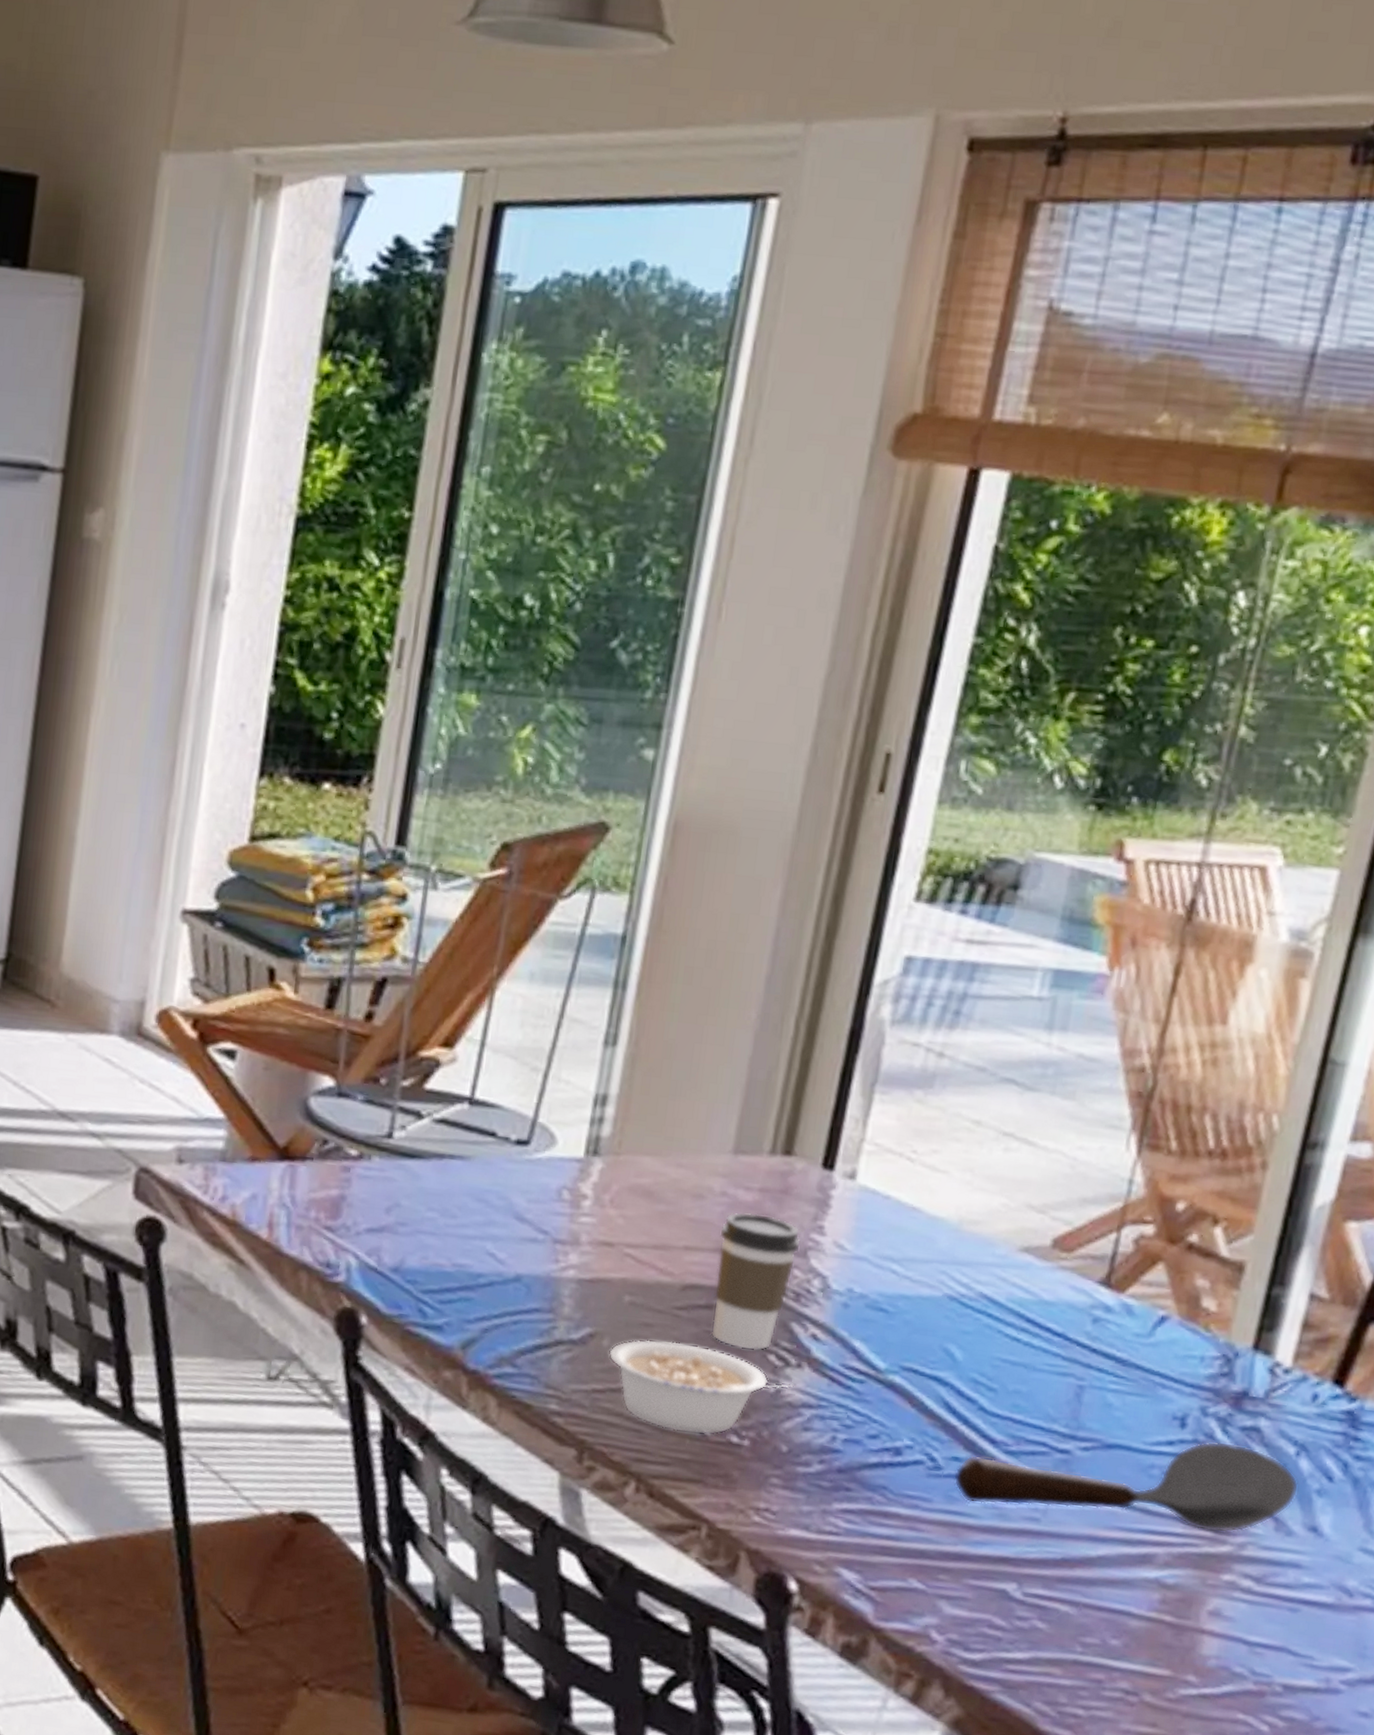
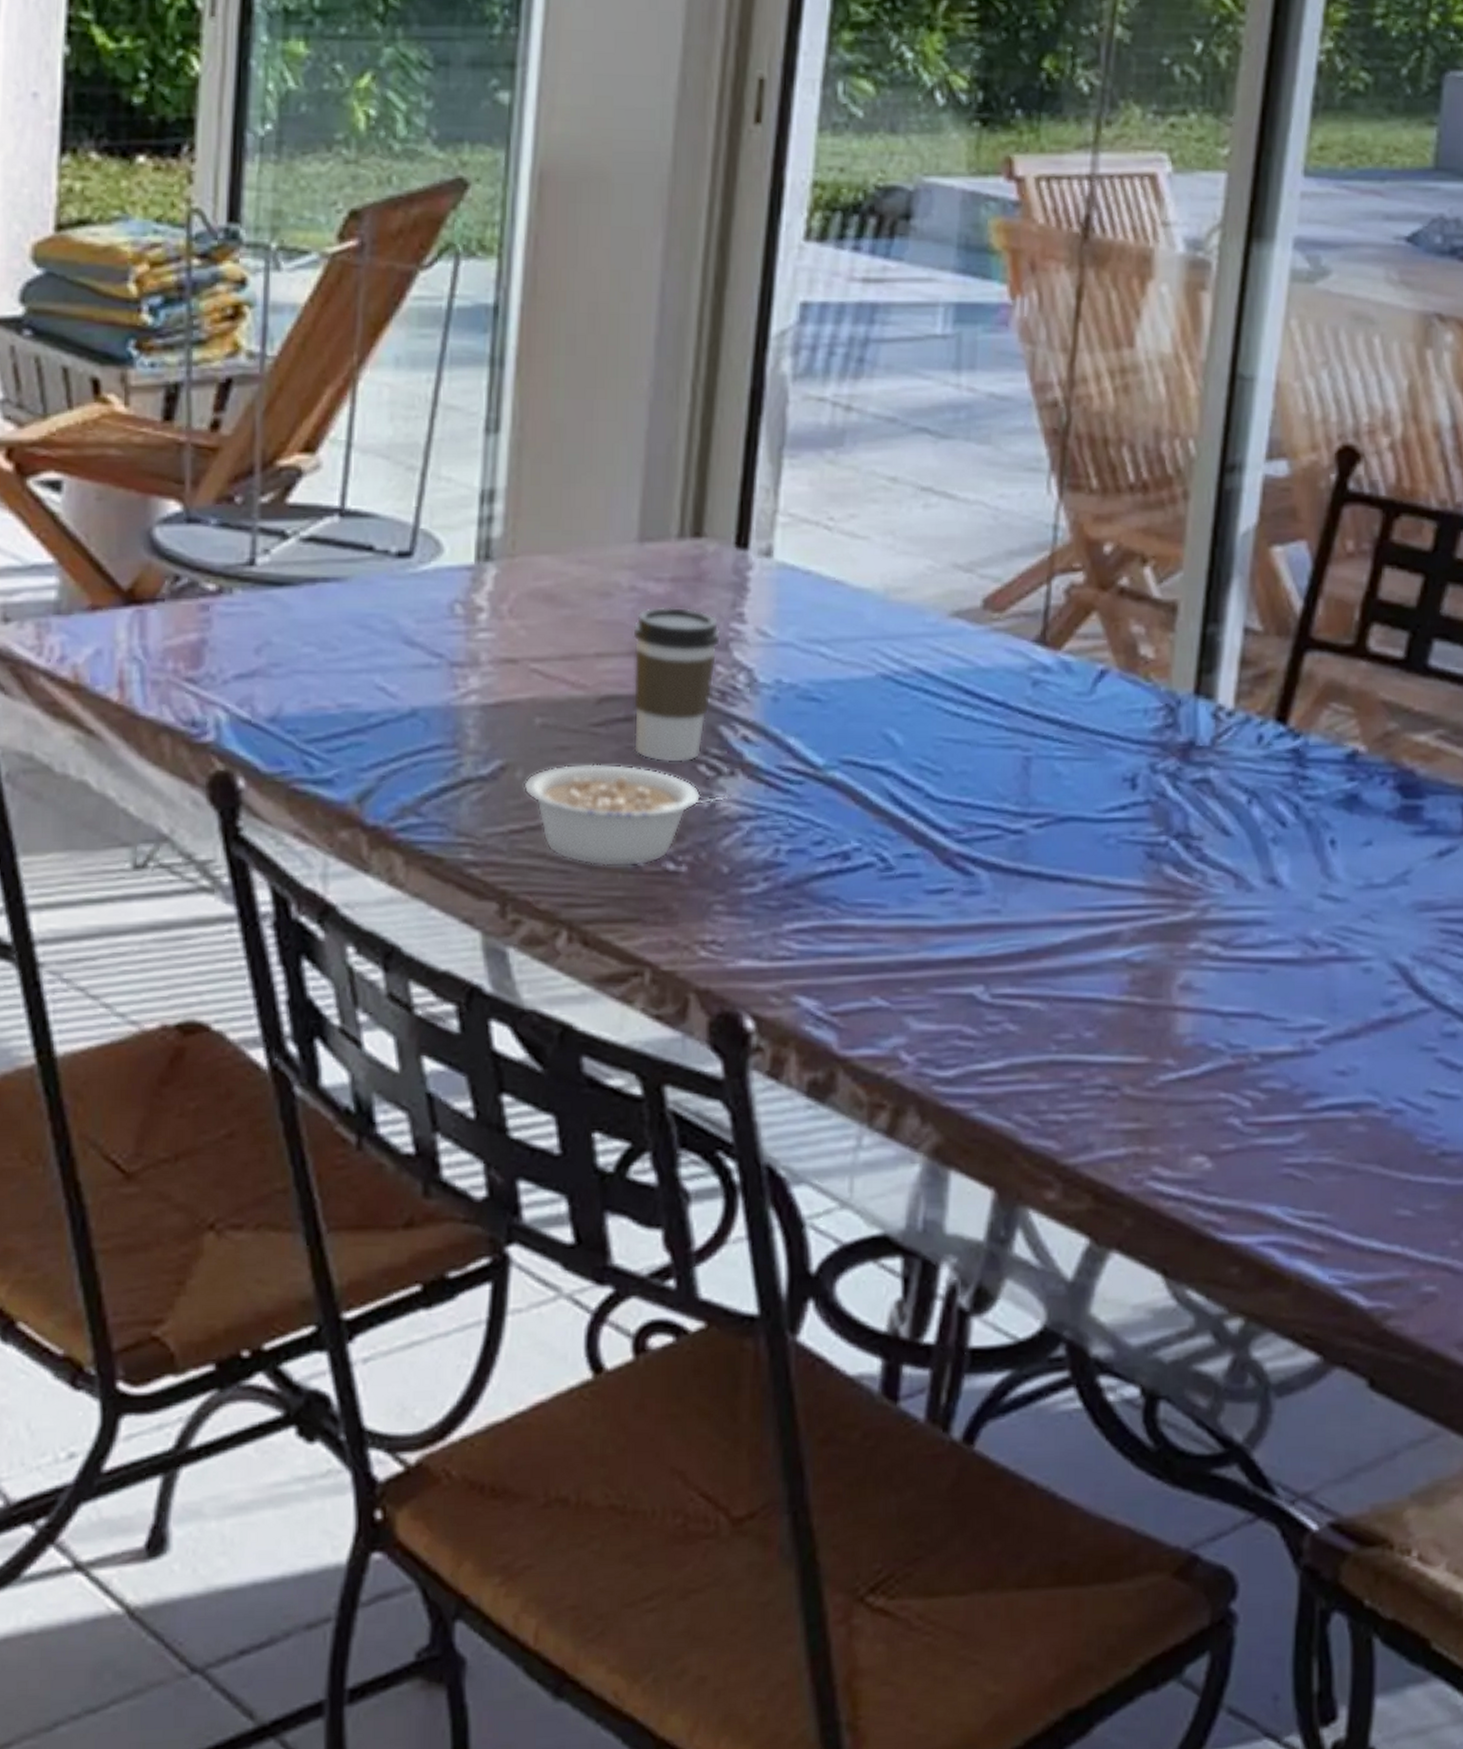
spoon: present [953,1441,1299,1533] -> none [907,798,1254,903]

